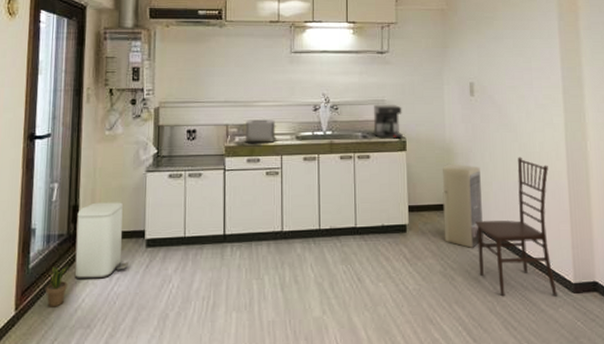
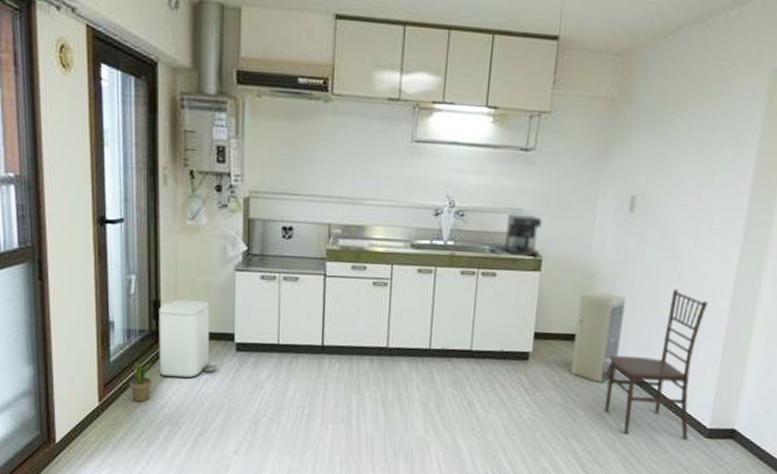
toaster: present [246,119,277,144] -> none [351,220,390,250]

